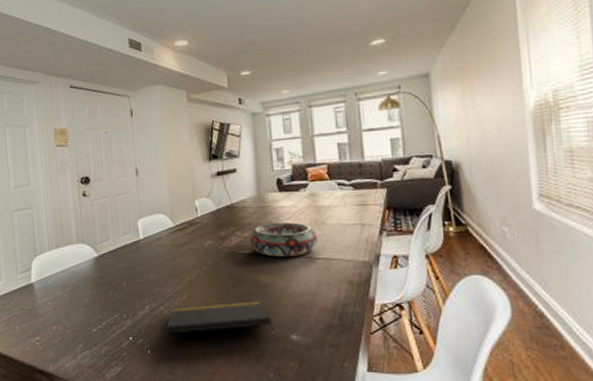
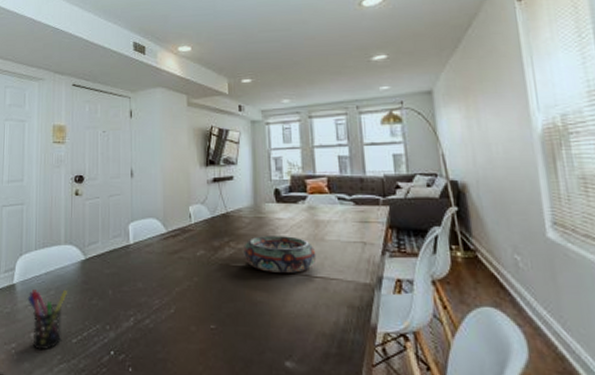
pen holder: none [46,286,84,340] -> present [27,289,67,350]
notepad: present [166,301,275,336] -> none [151,319,267,362]

